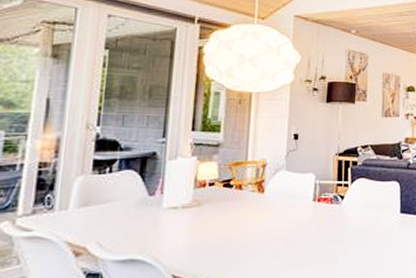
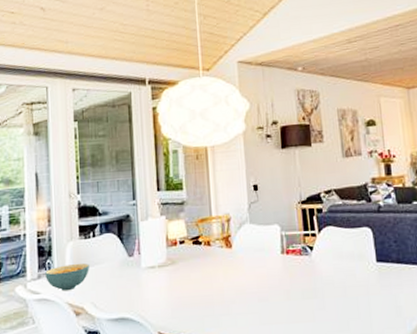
cereal bowl: none [42,199,100,229] -> present [45,263,89,291]

